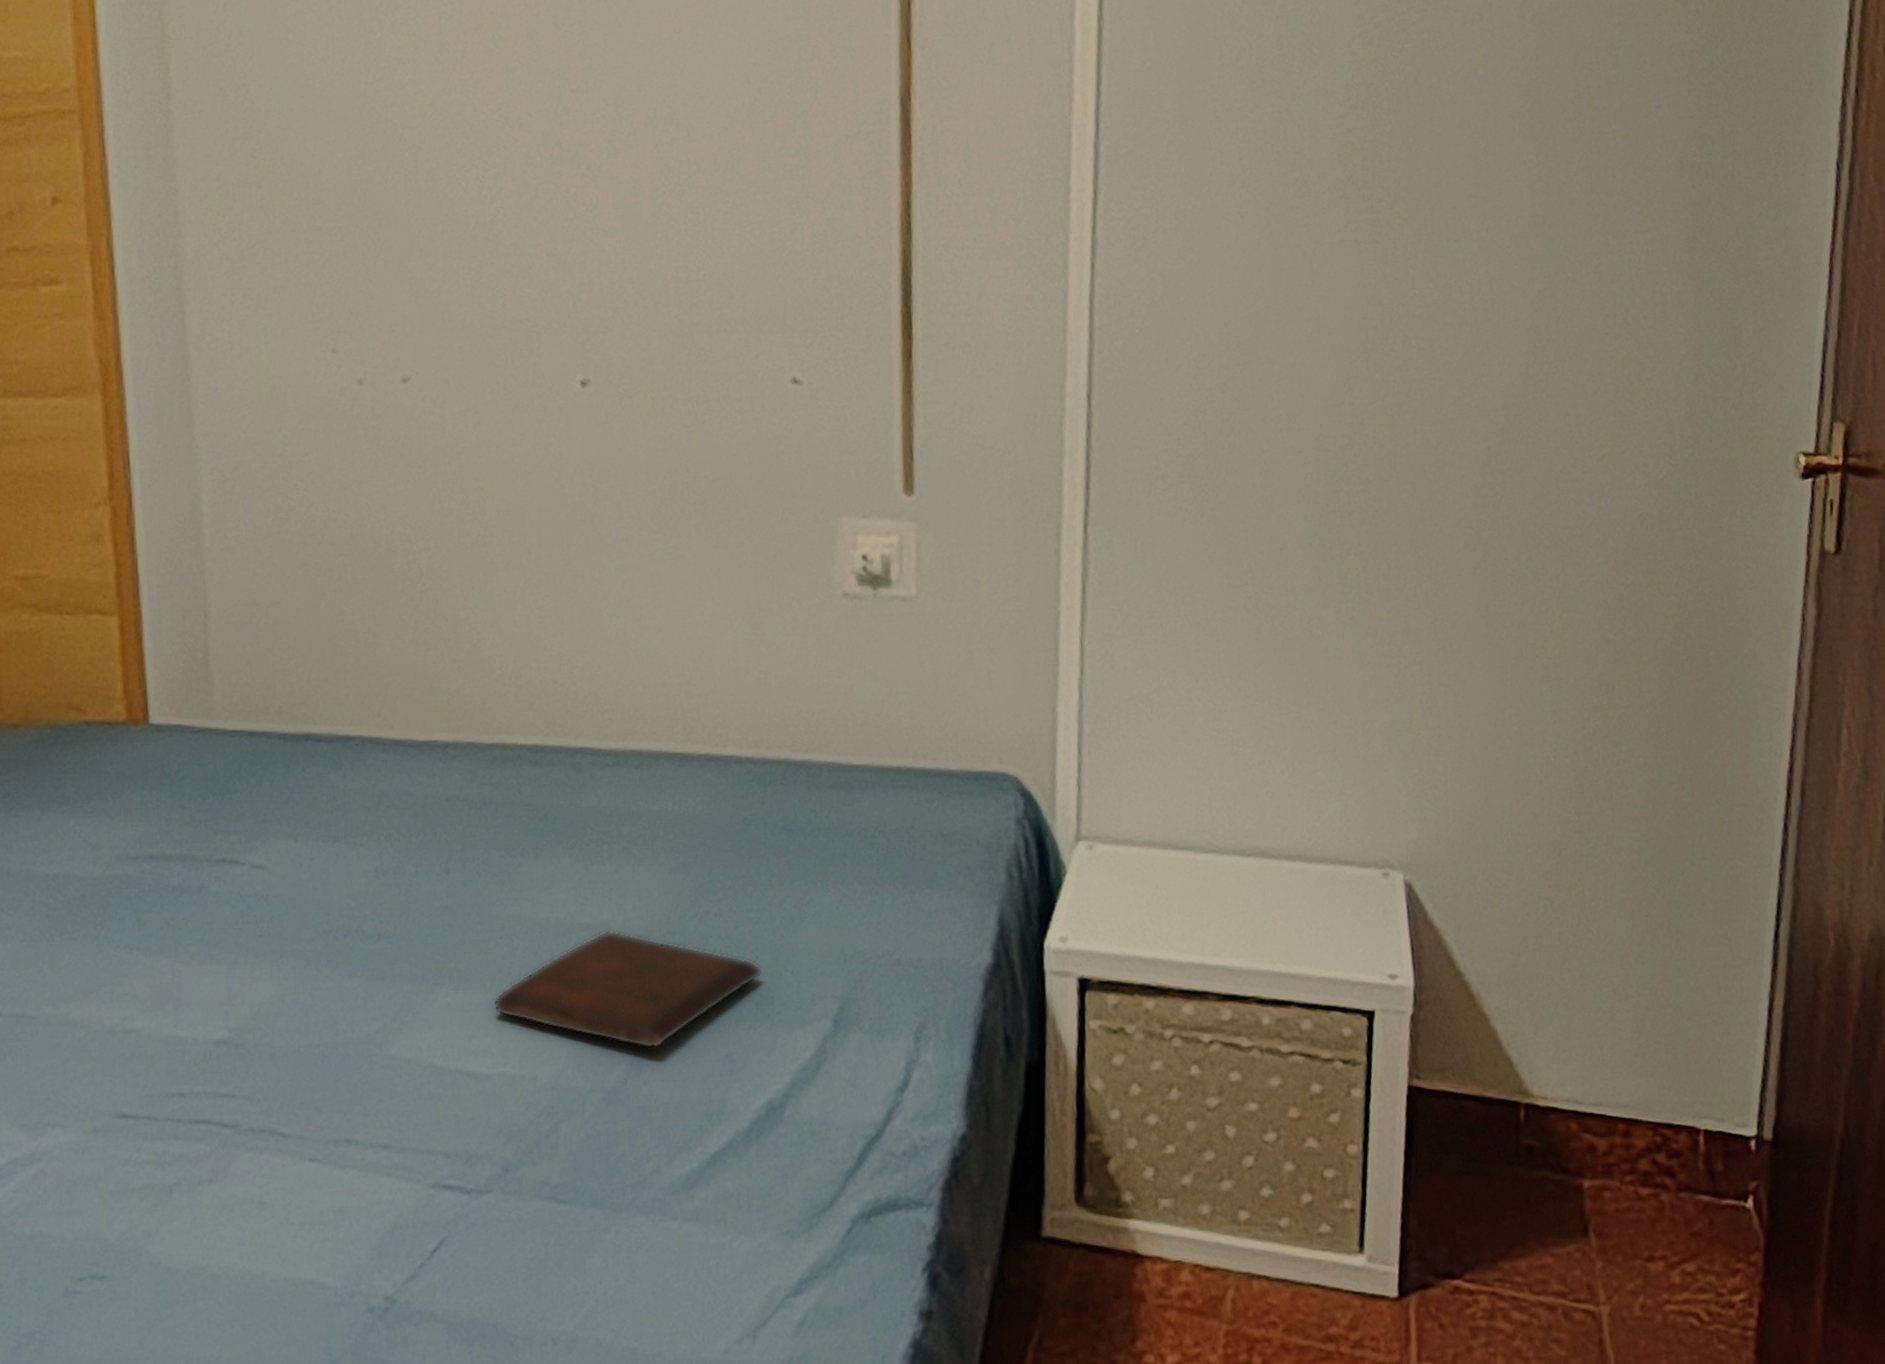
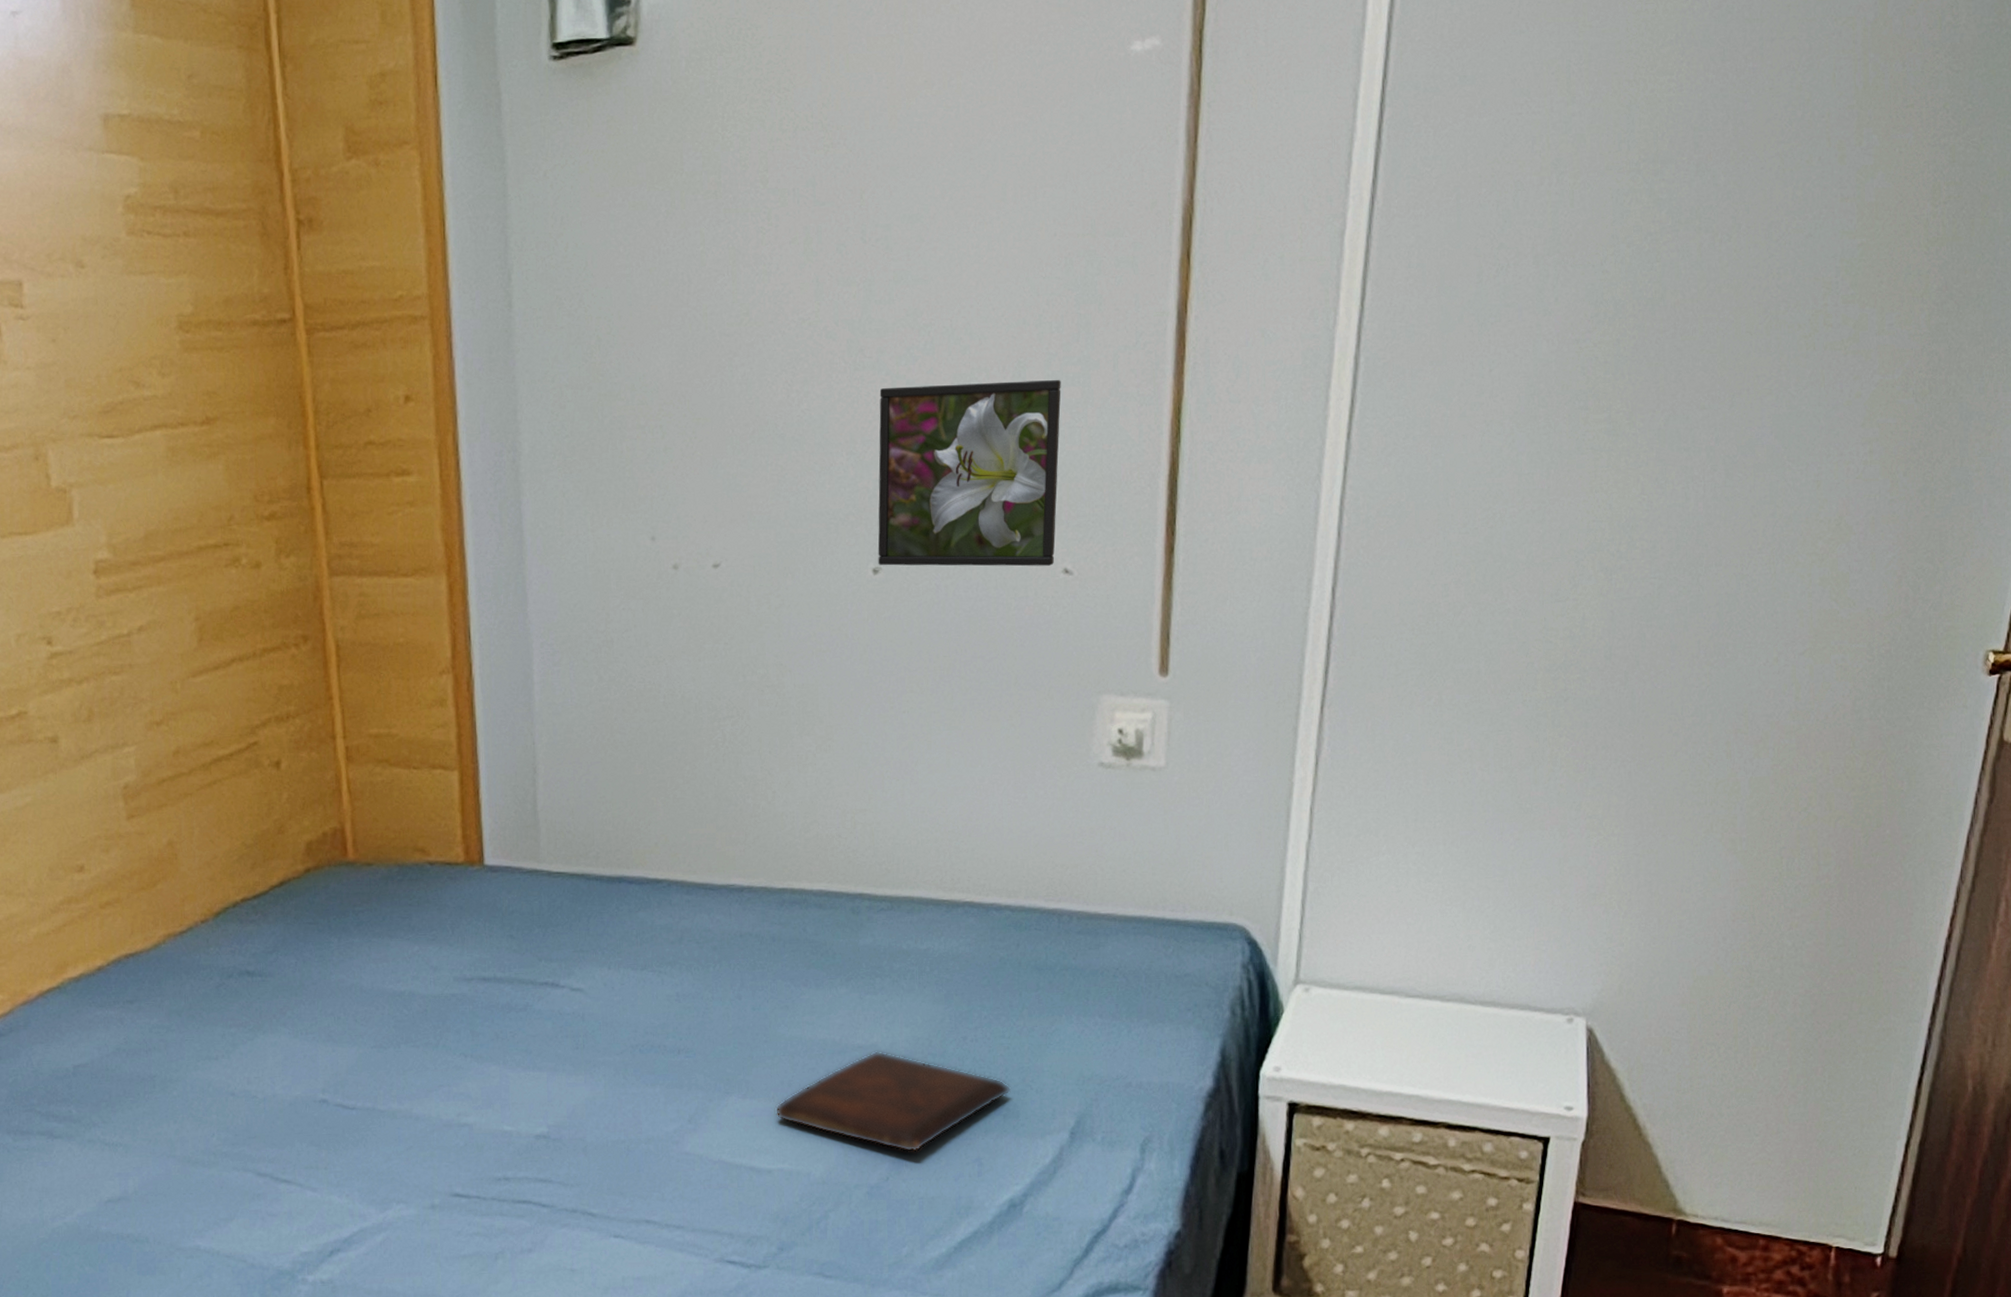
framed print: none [580,172,781,378] -> present [878,379,1061,567]

